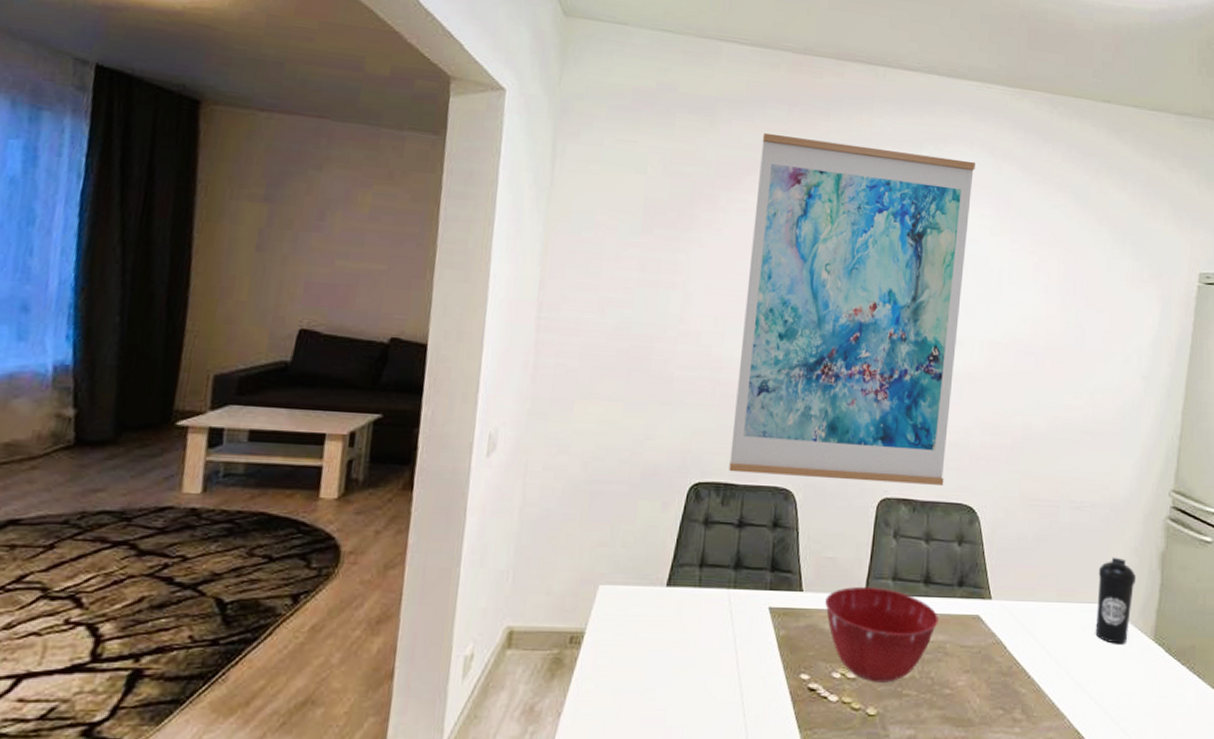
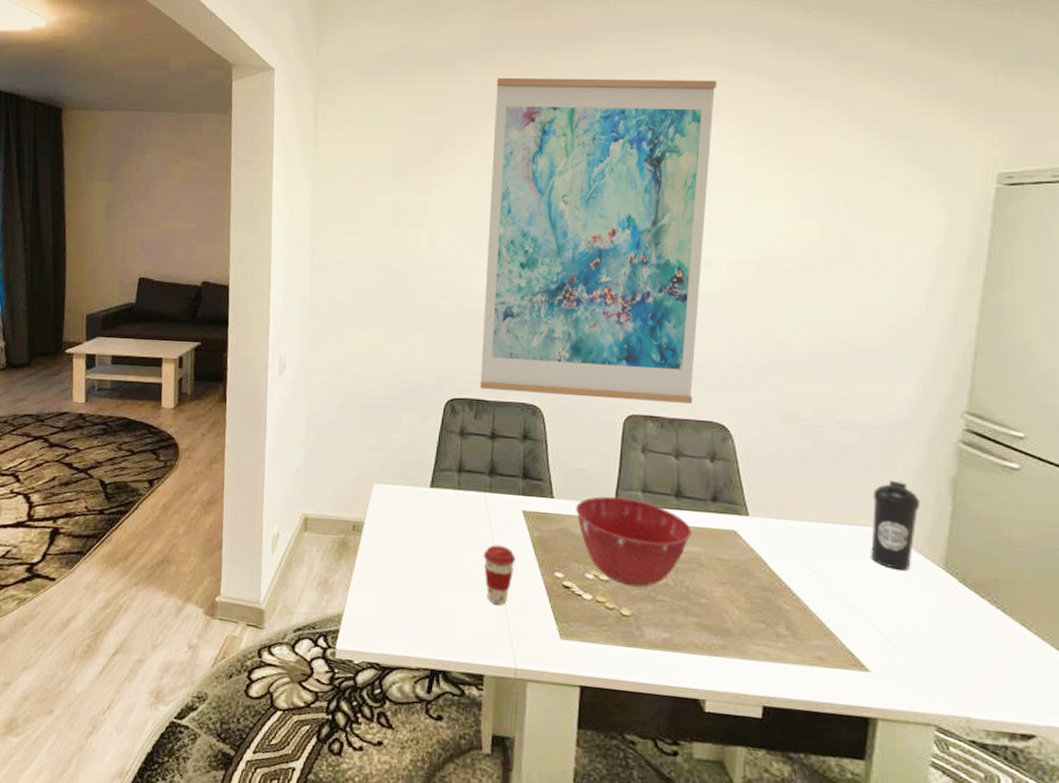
coffee cup: none [723,648,759,717] -> present [483,545,515,605]

